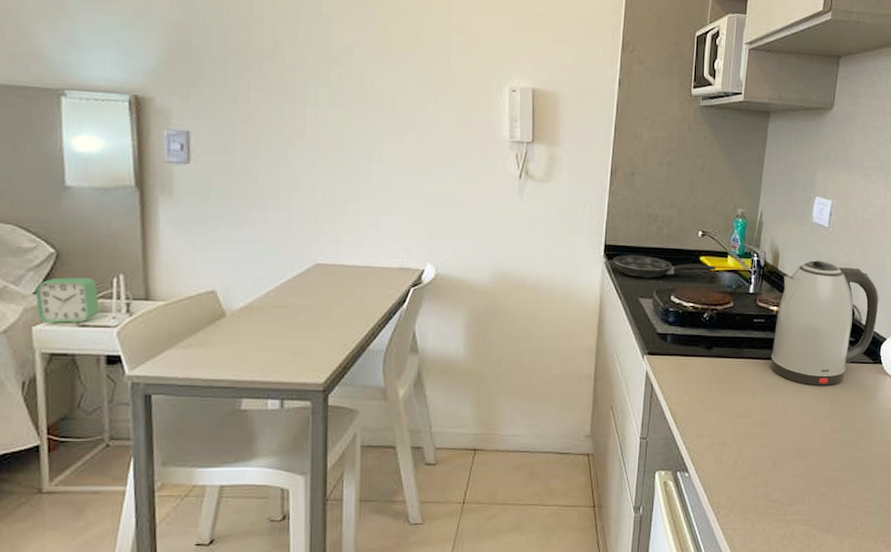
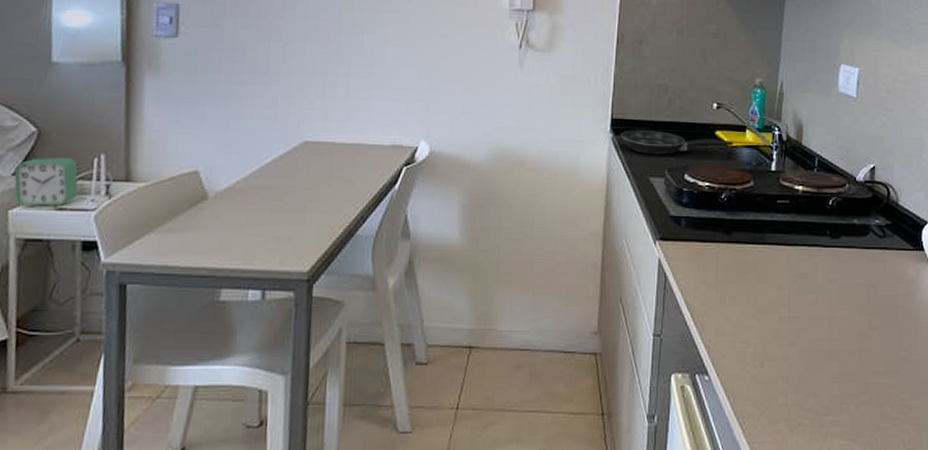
kettle: present [770,260,879,386] -> none [797,134,917,276]

